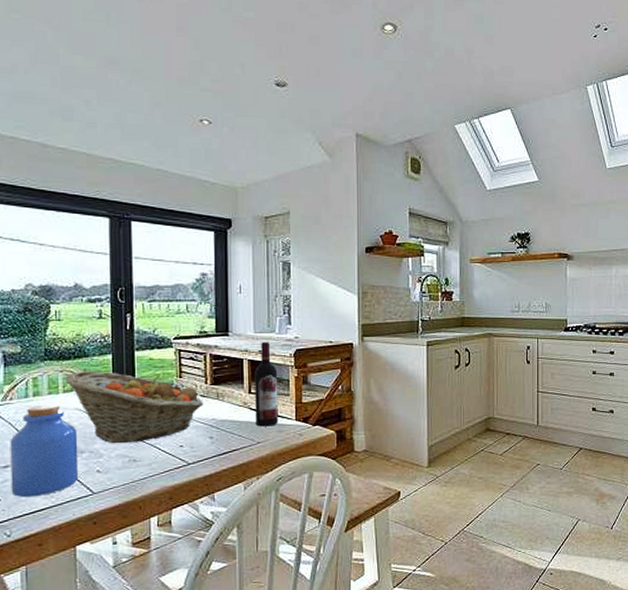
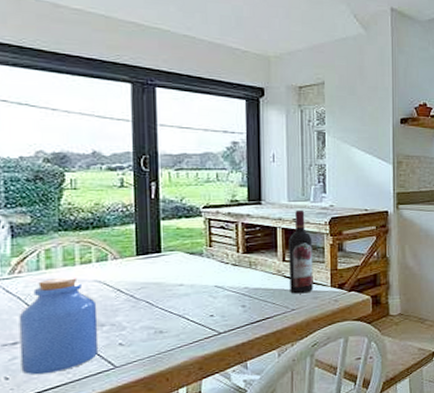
fruit basket: present [64,371,203,444] -> none [82,241,235,316]

